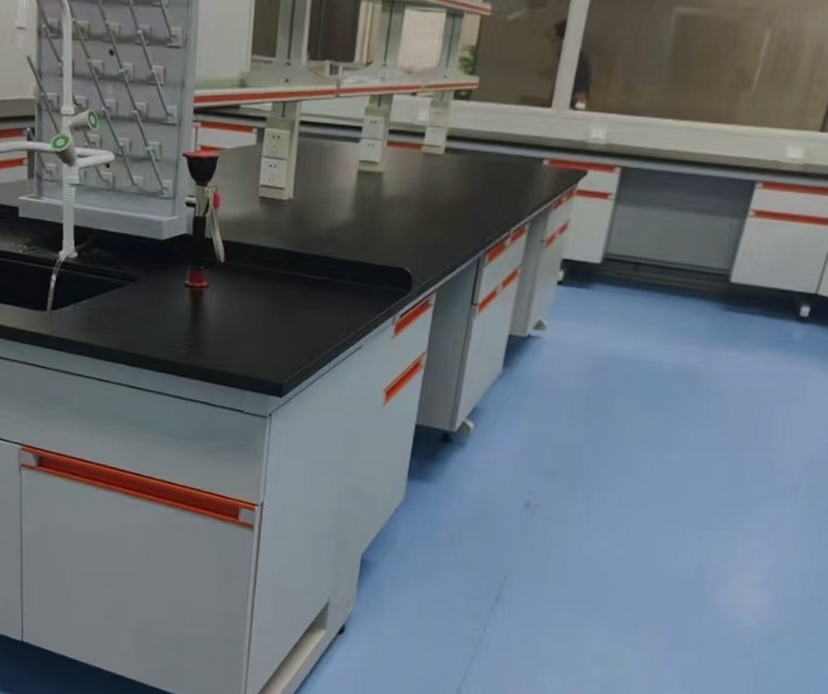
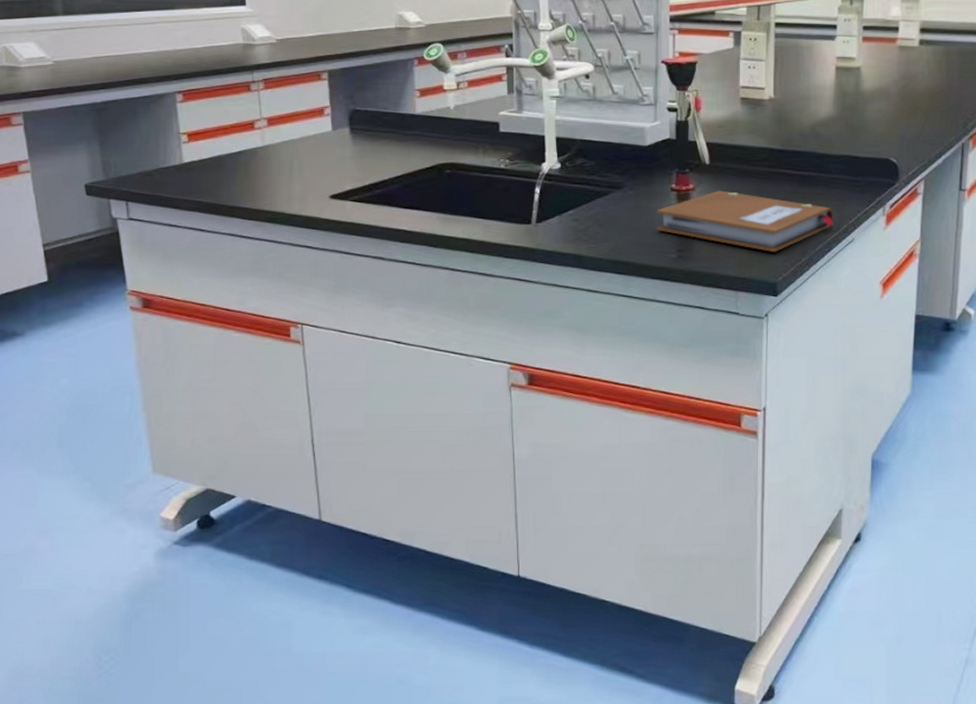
notebook: none [168,289,344,354] -> present [656,190,834,252]

